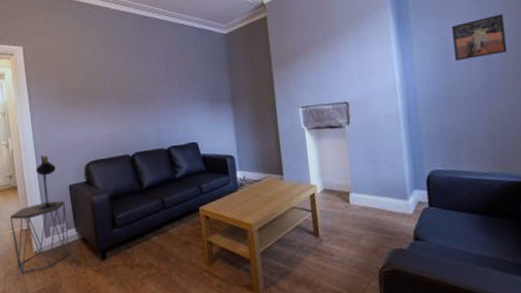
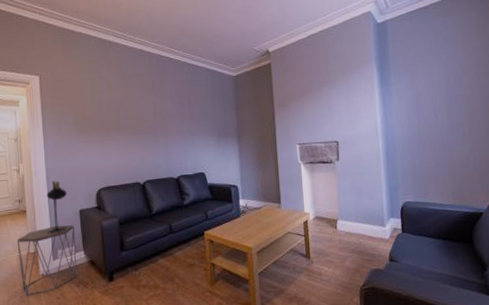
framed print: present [452,14,507,61] -> none [423,74,465,110]

